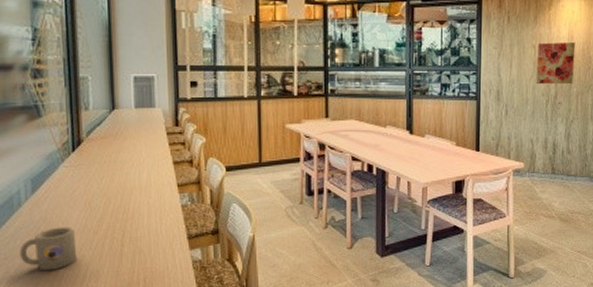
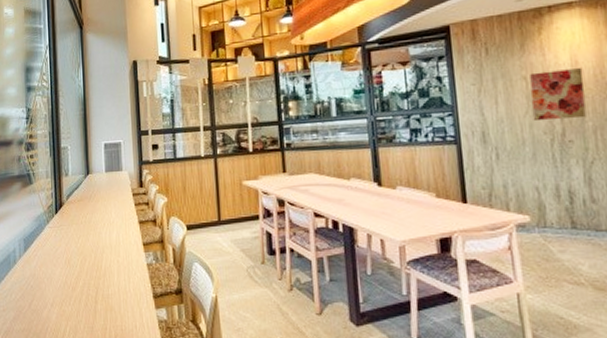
mug: present [20,226,78,271] -> none [14,283,59,324]

